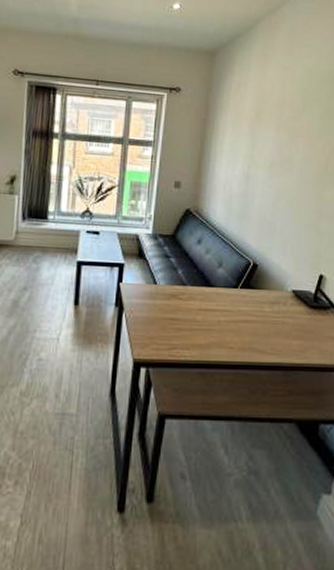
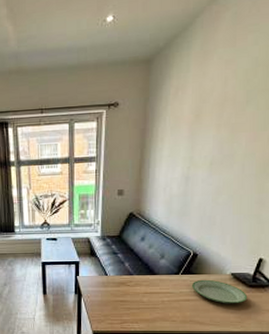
plate: none [252,296,310,328] -> present [192,279,248,304]

